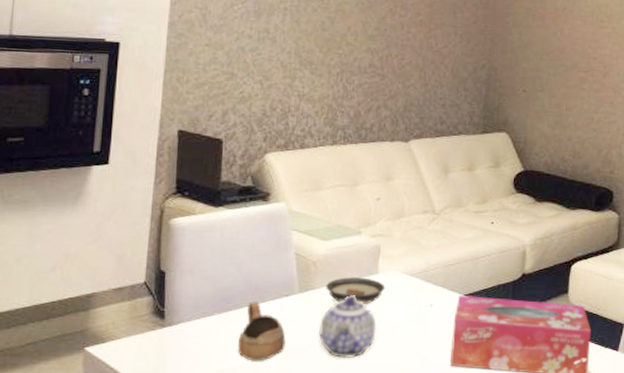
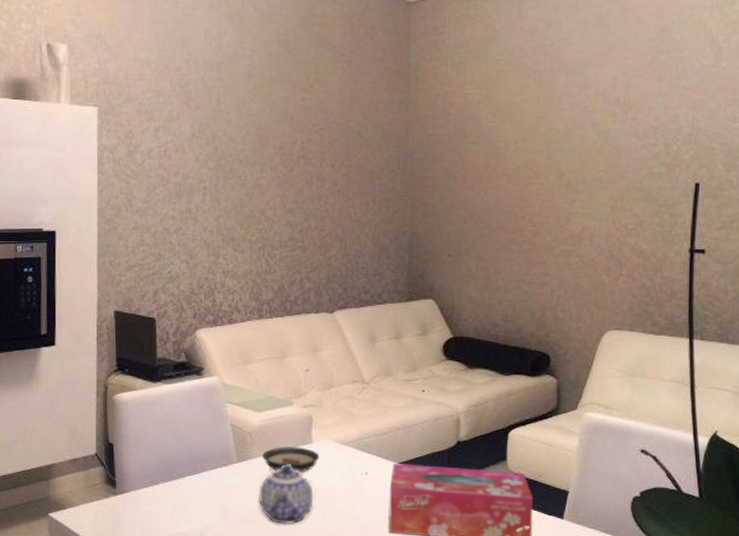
cup: present [237,301,286,361] -> none [183,471,228,527]

